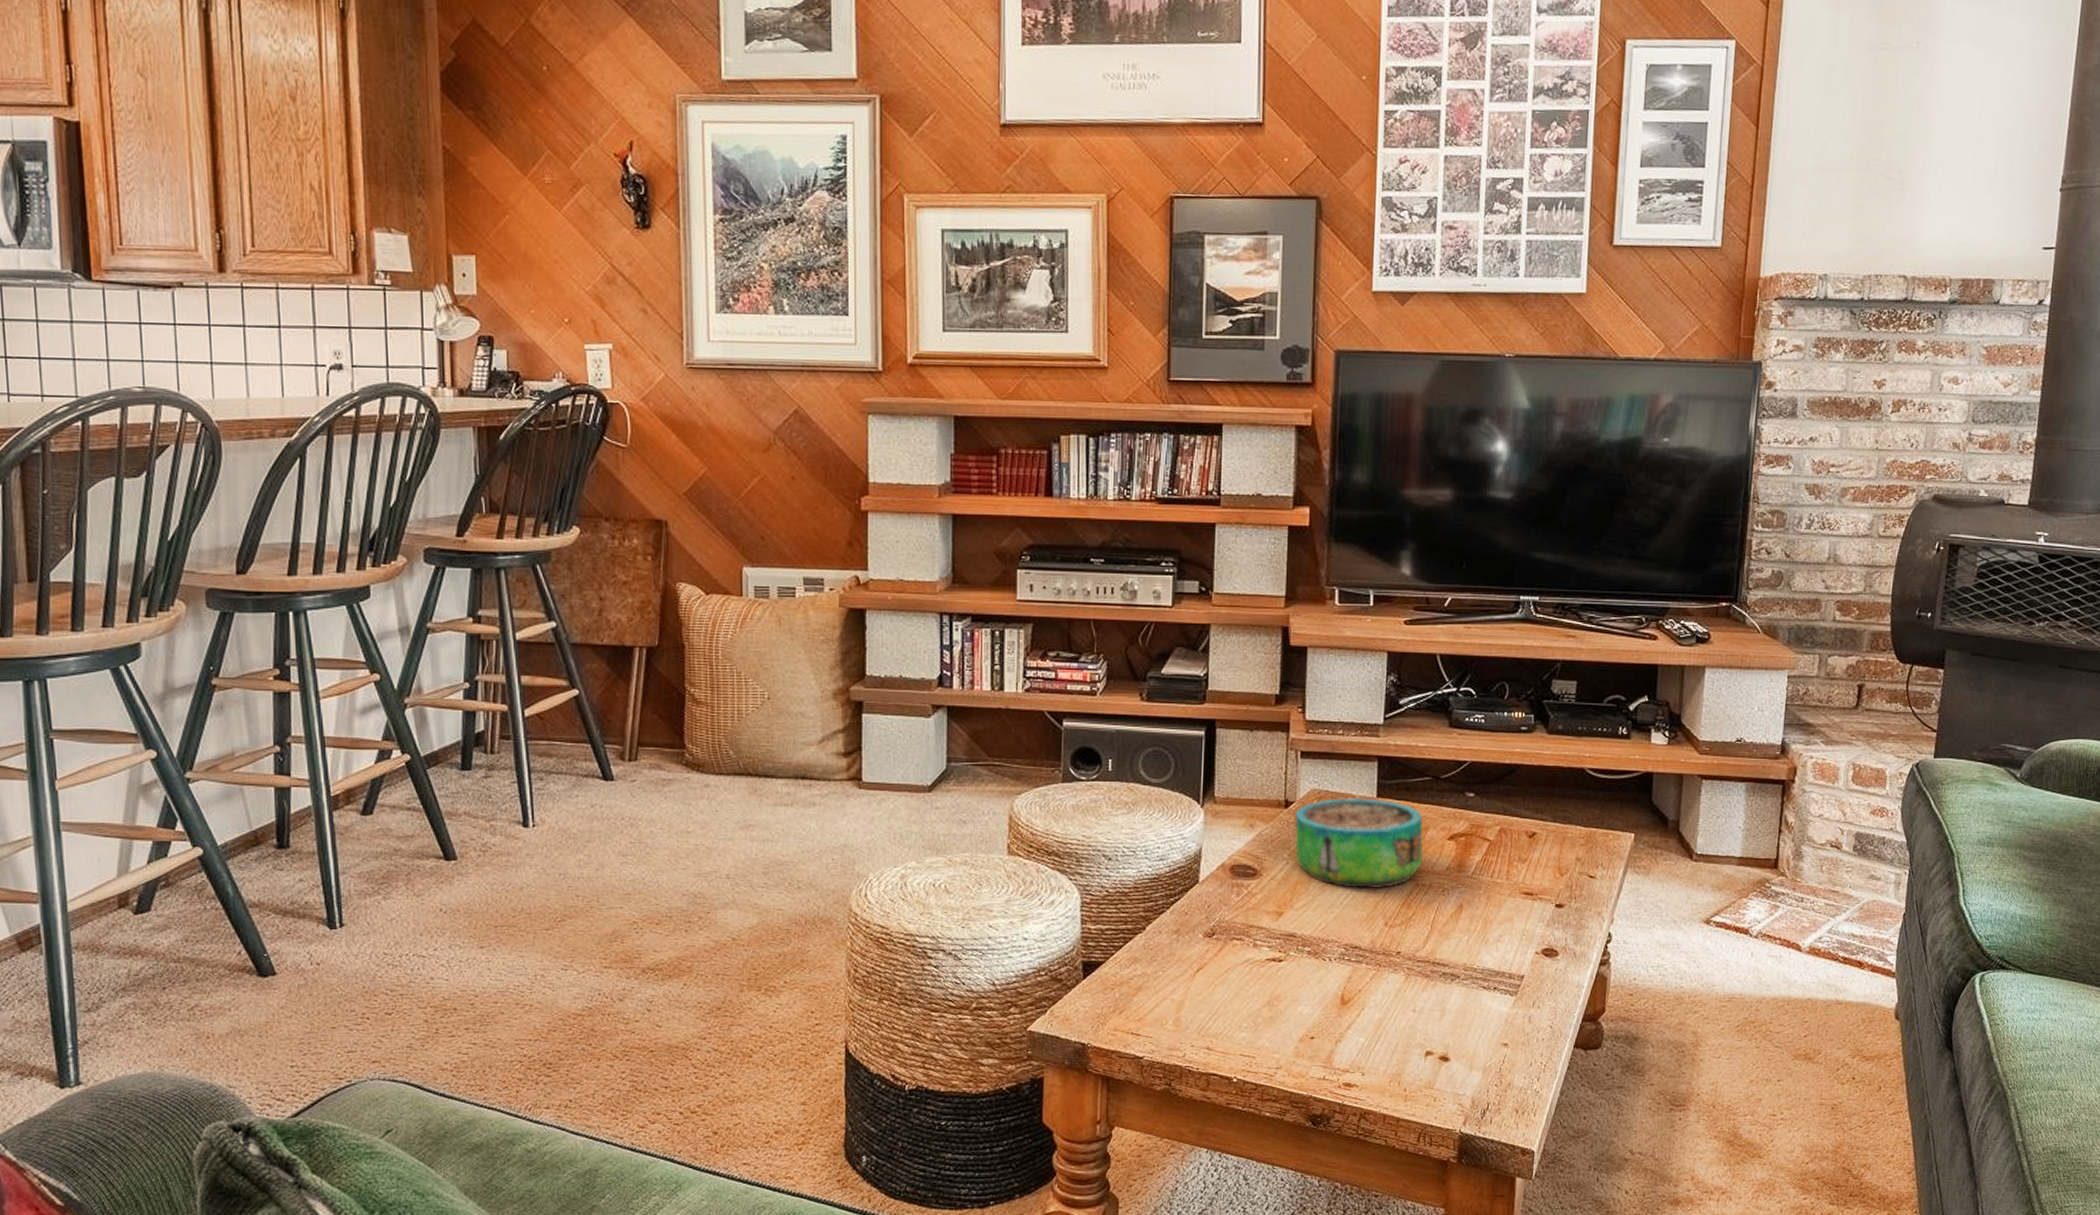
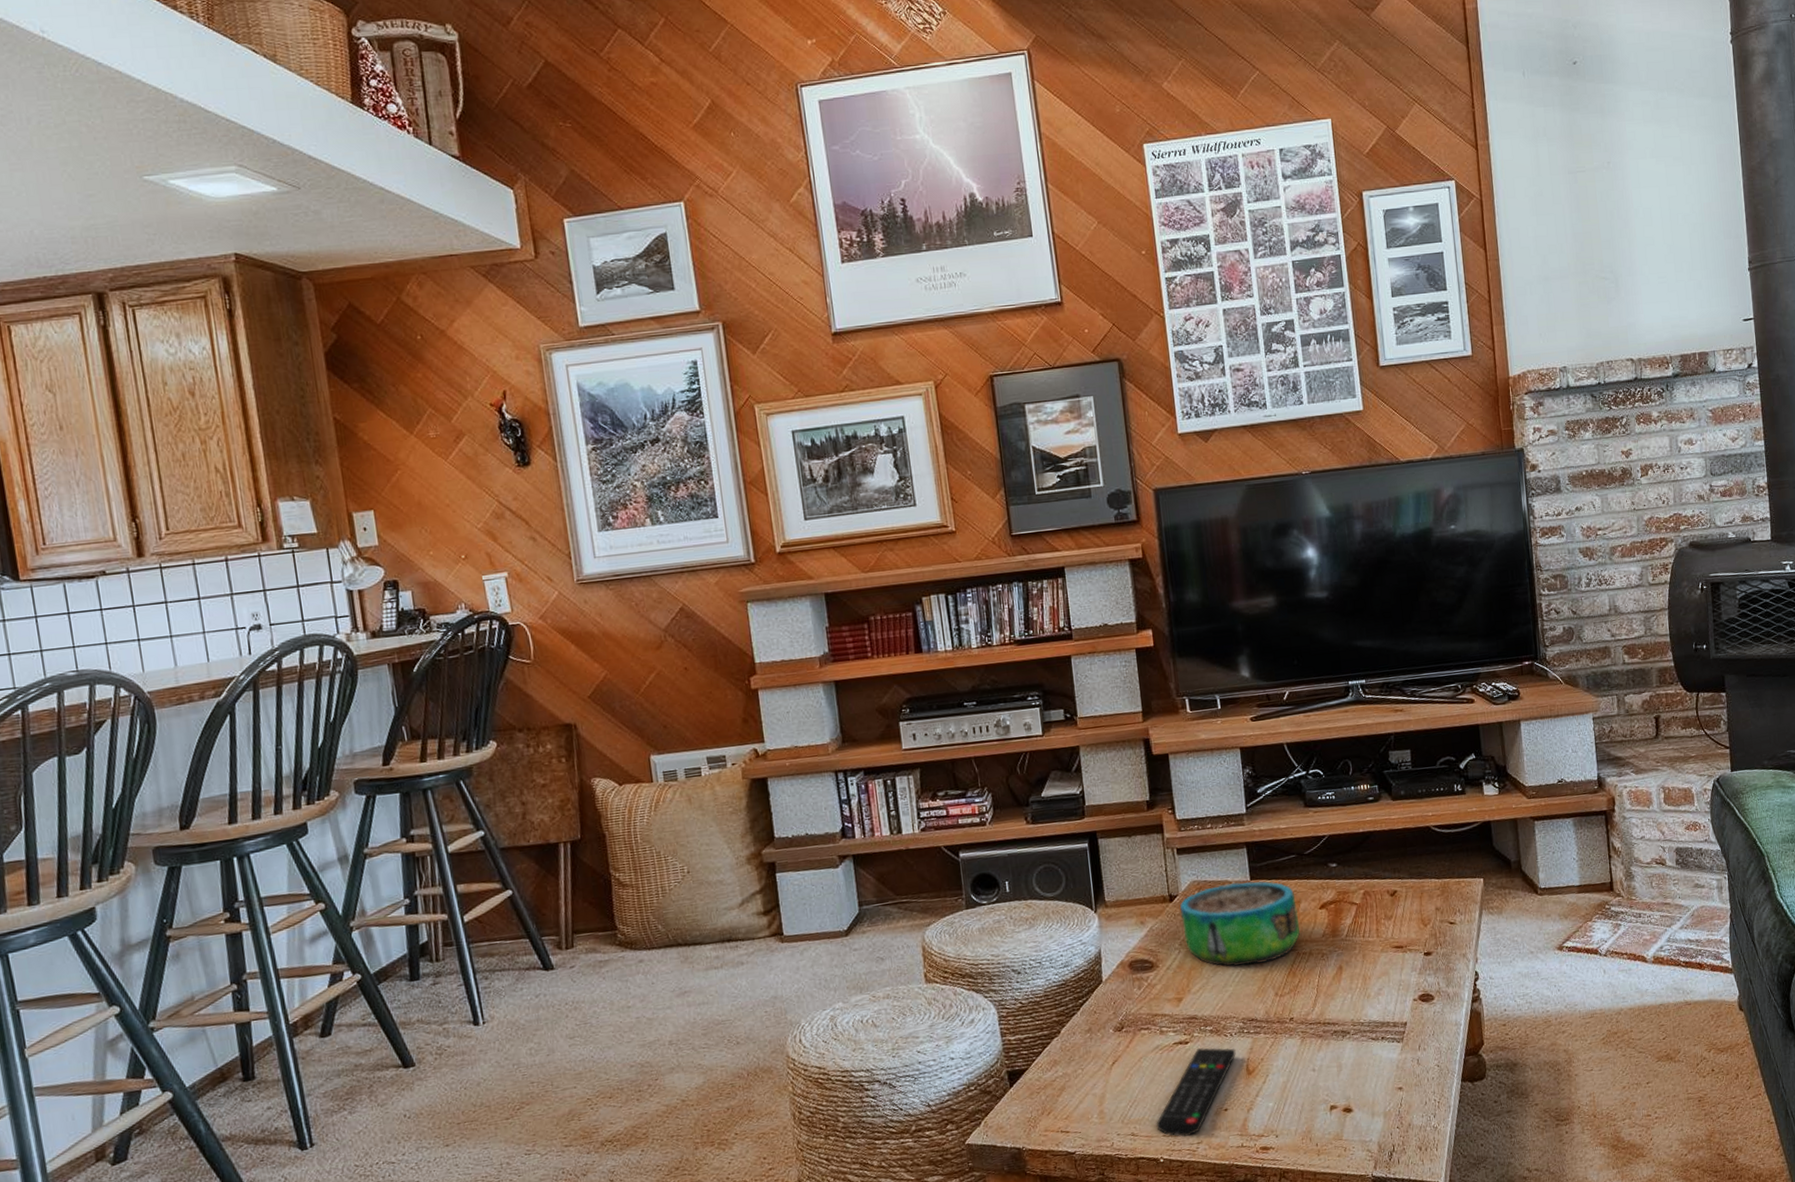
remote control: none [1234,968,1332,1059] -> present [1156,1047,1236,1137]

